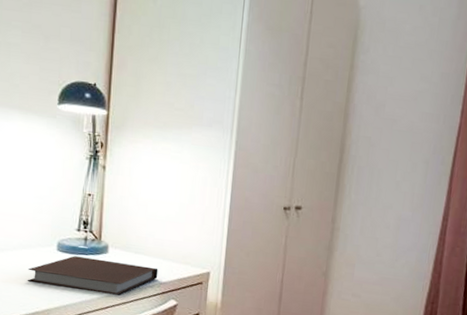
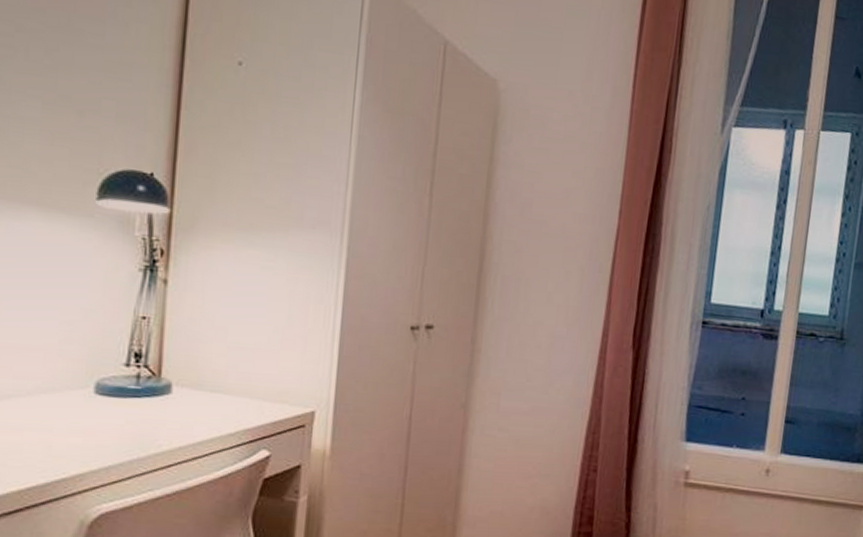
notebook: present [27,256,158,296] -> none [48,399,244,449]

